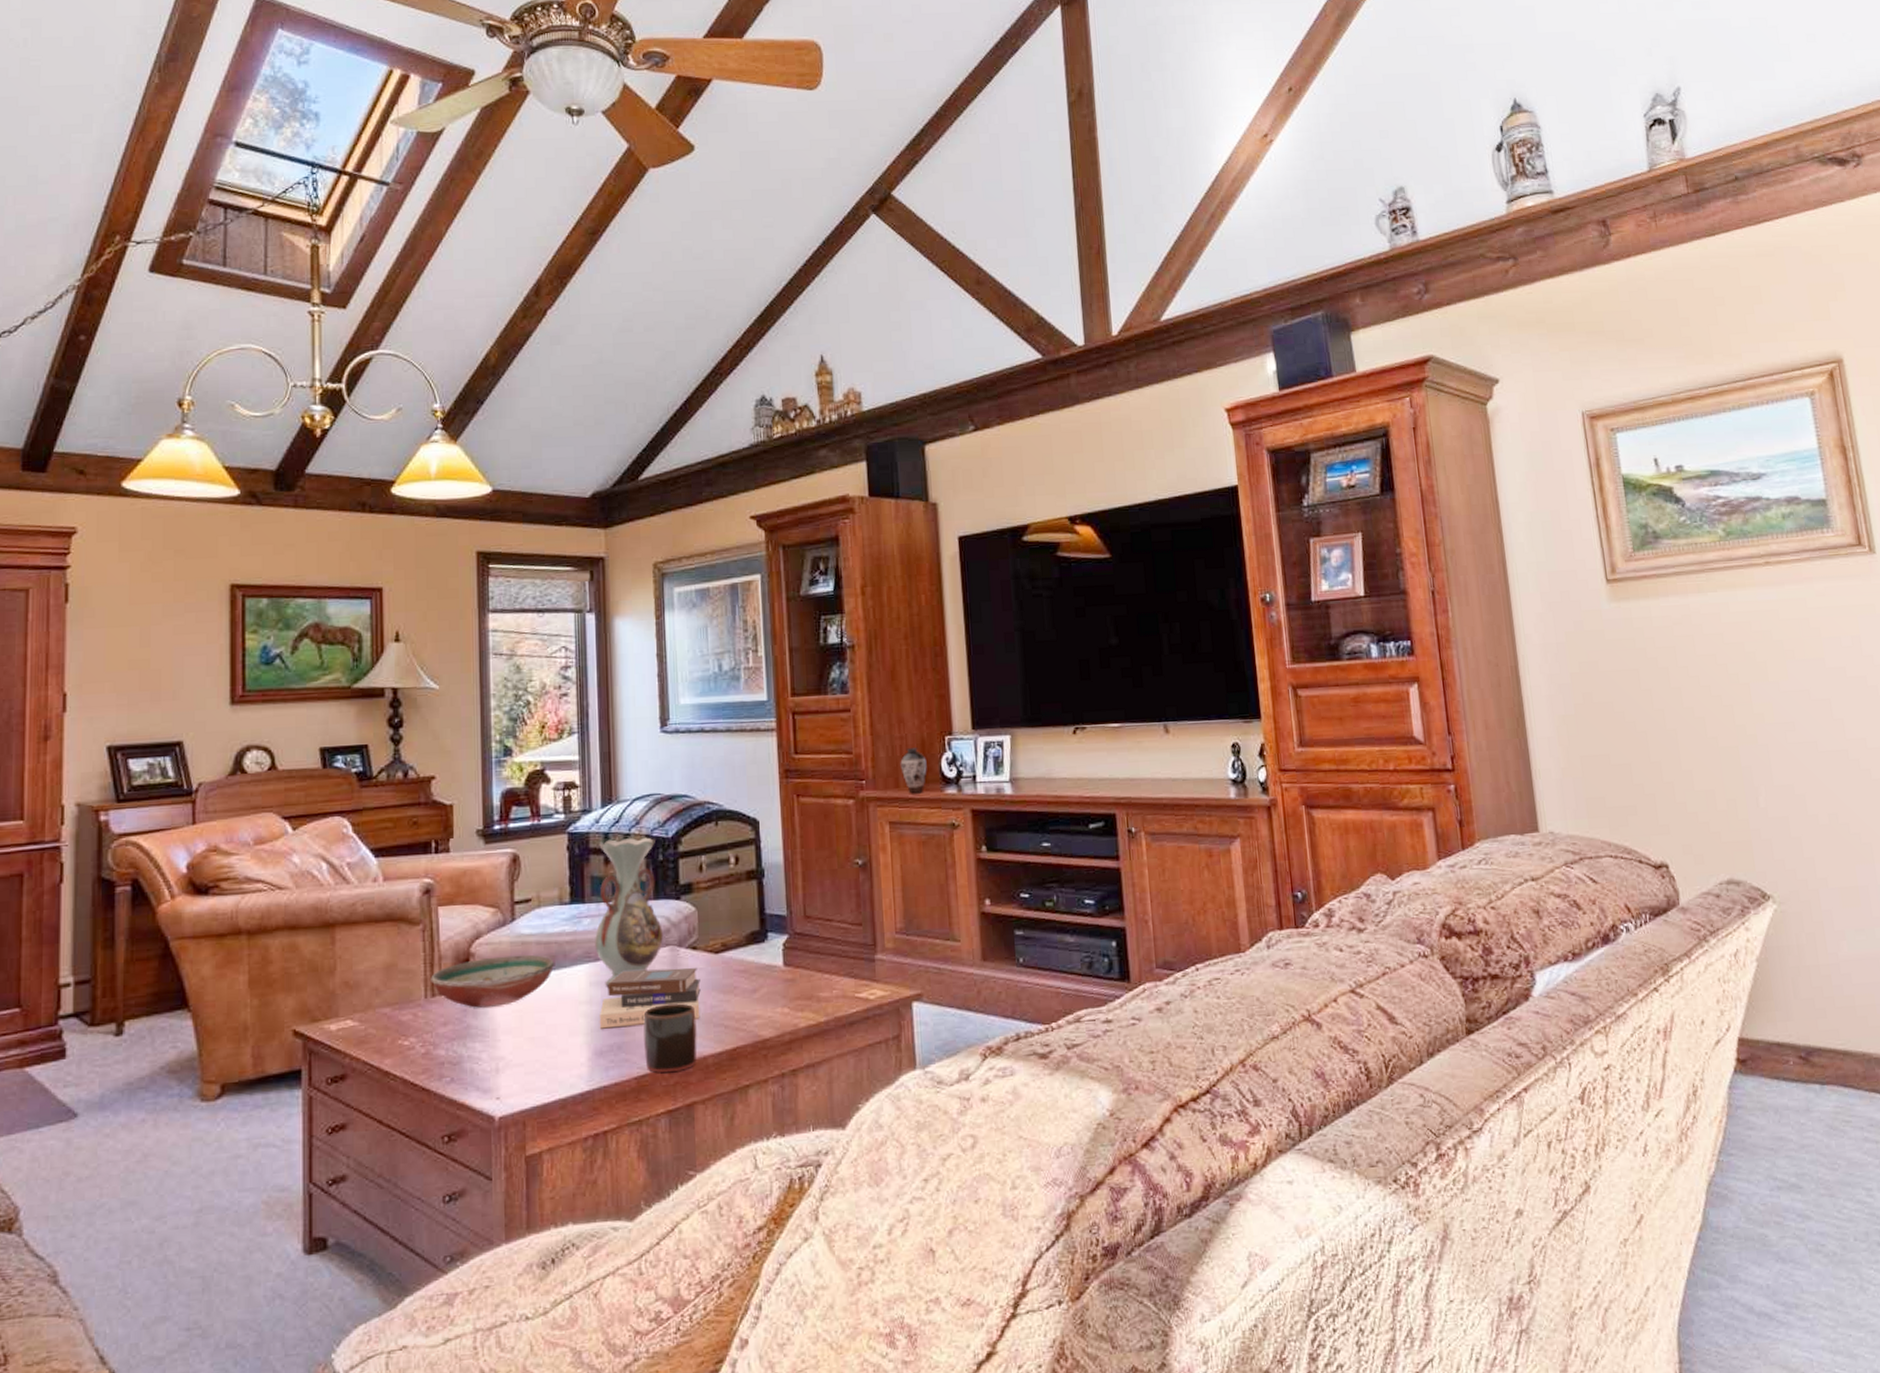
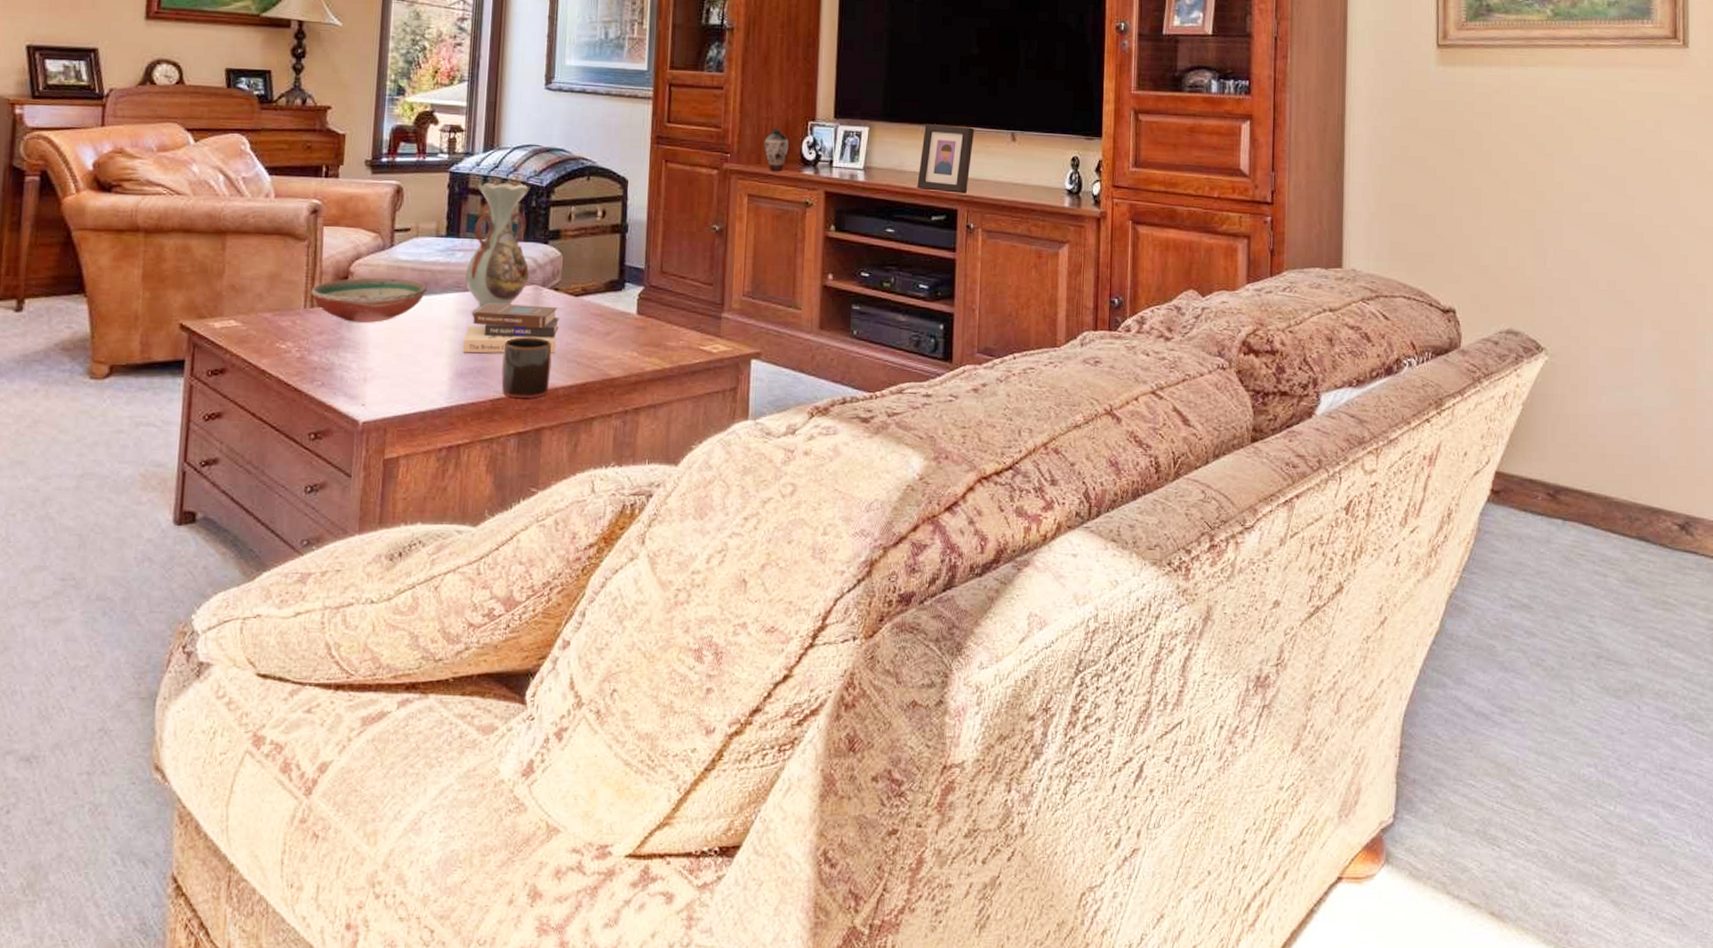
picture frame: none [1069,723,1124,797] -> present [917,124,975,194]

